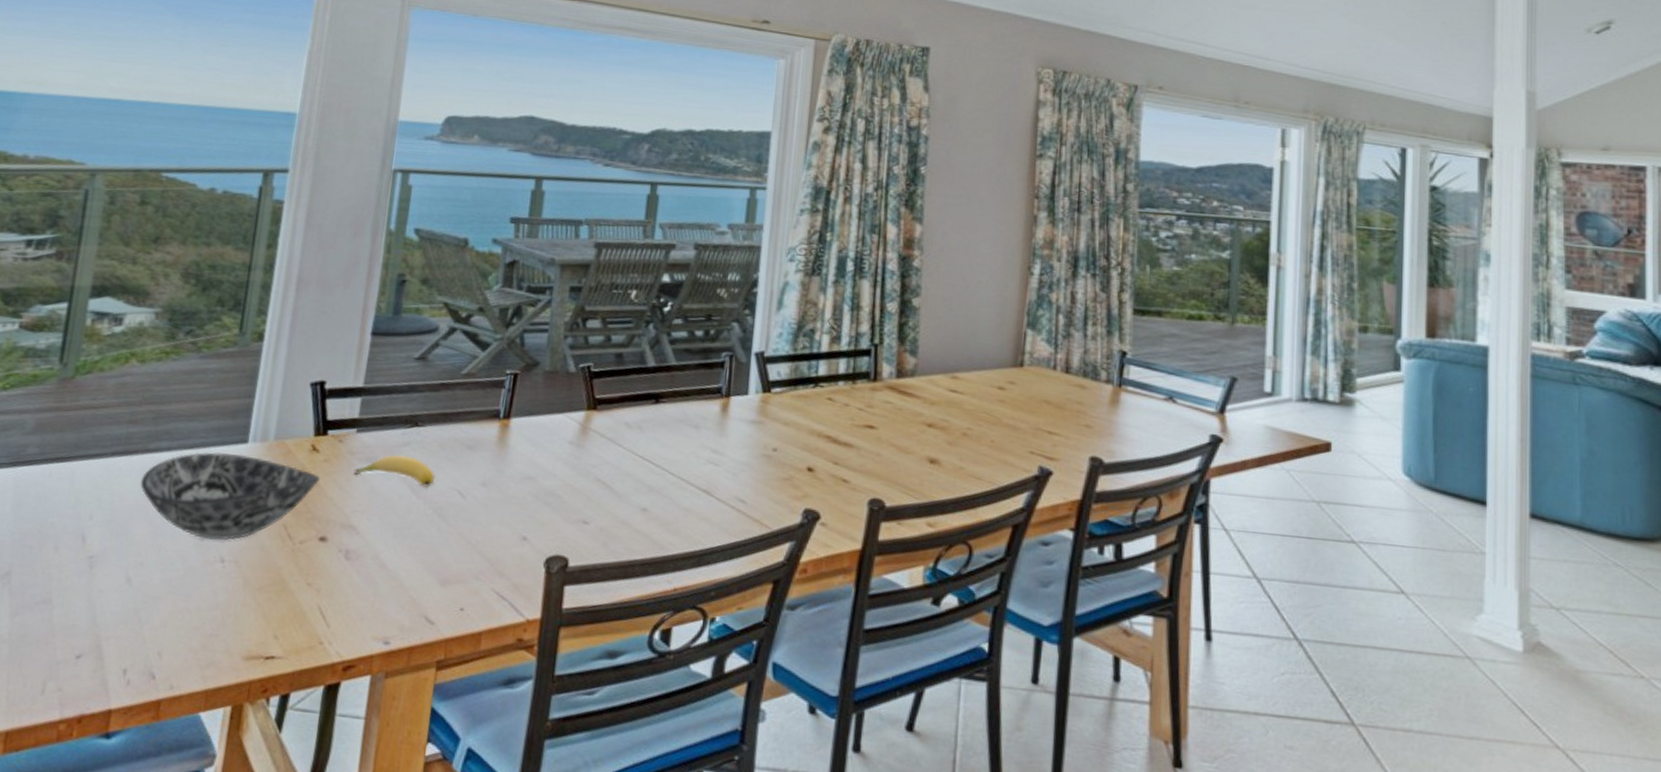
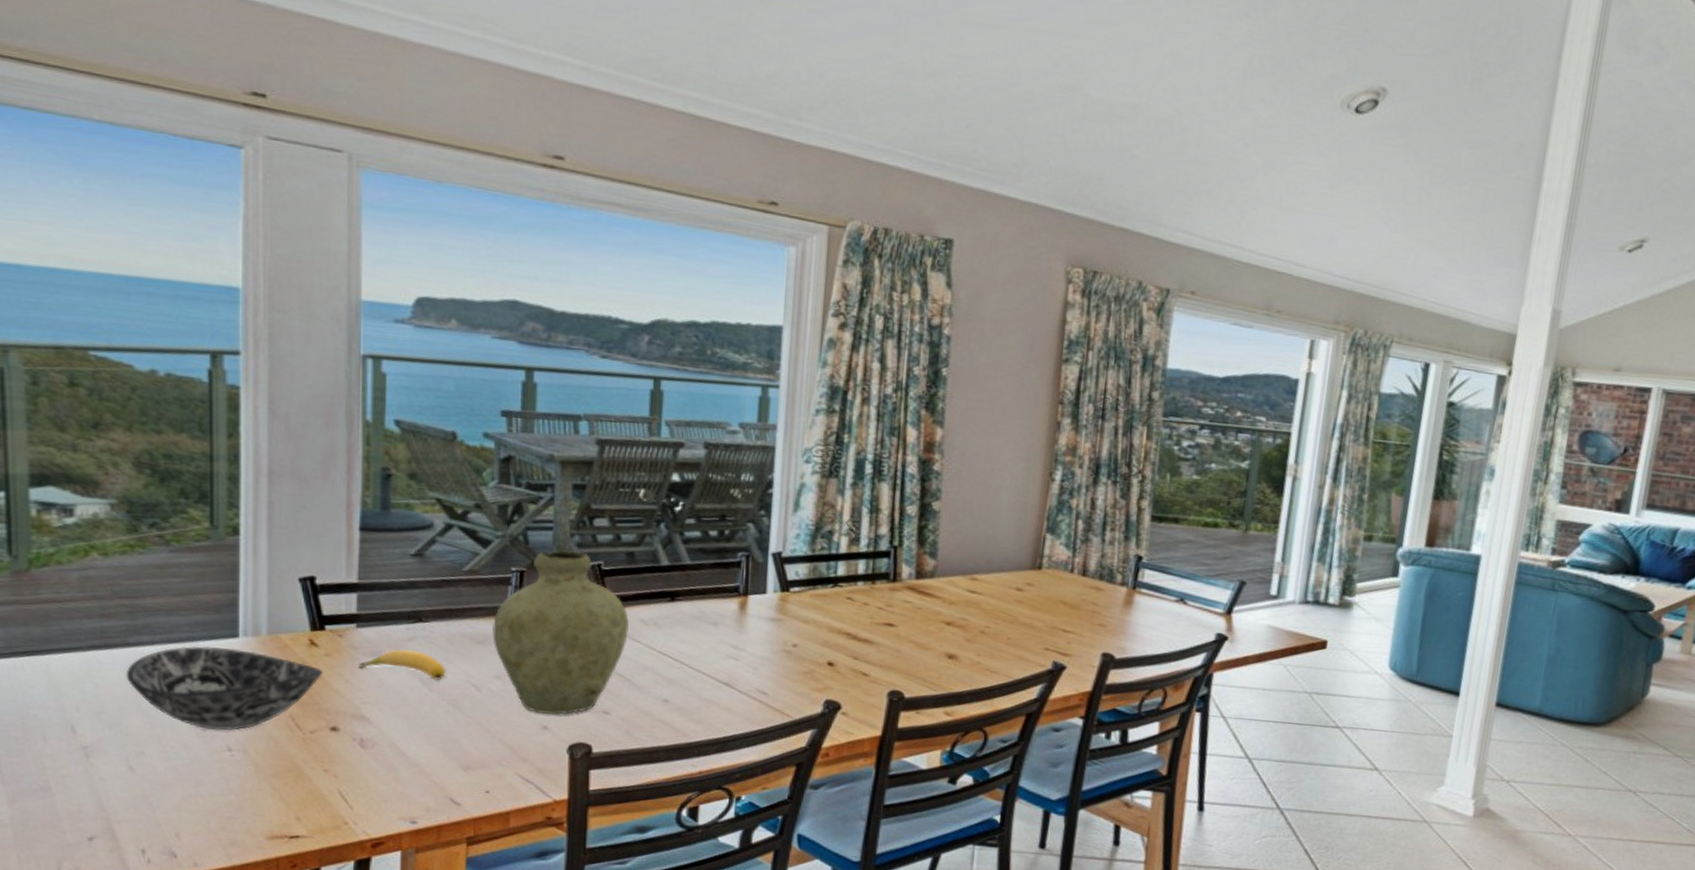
vase: none [482,352,614,525] -> present [492,550,630,716]

